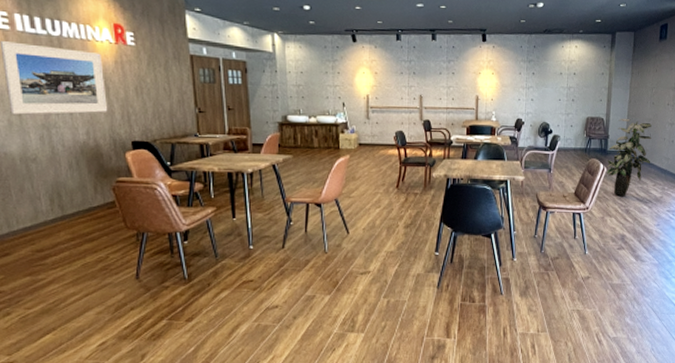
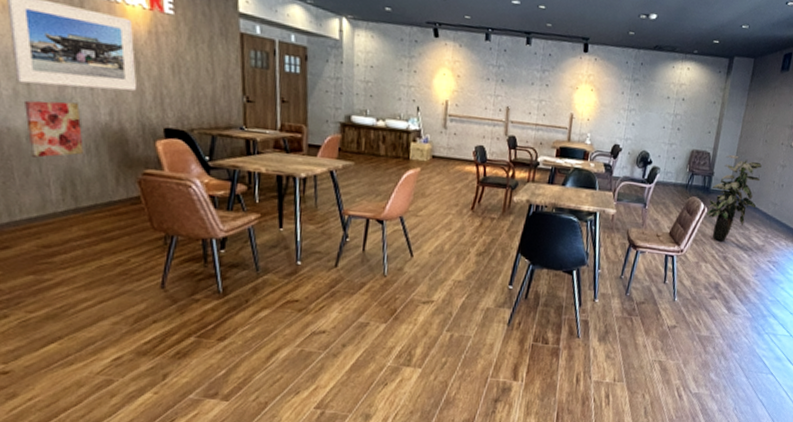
wall art: none [18,127,66,176] -> present [25,100,84,158]

